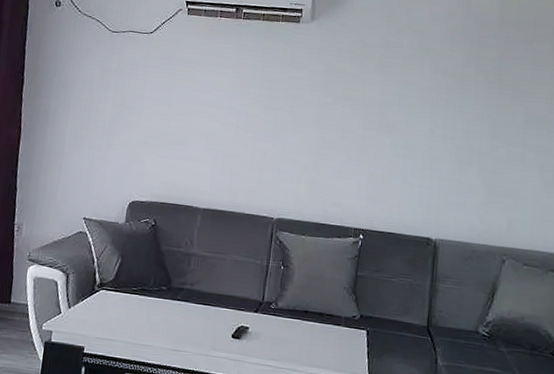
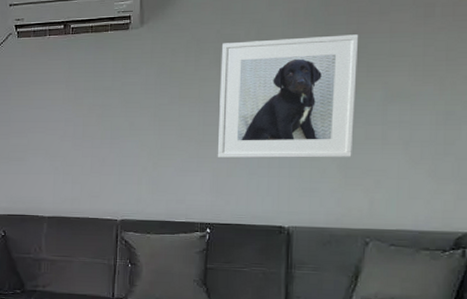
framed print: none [375,49,507,175] -> present [218,34,359,159]

